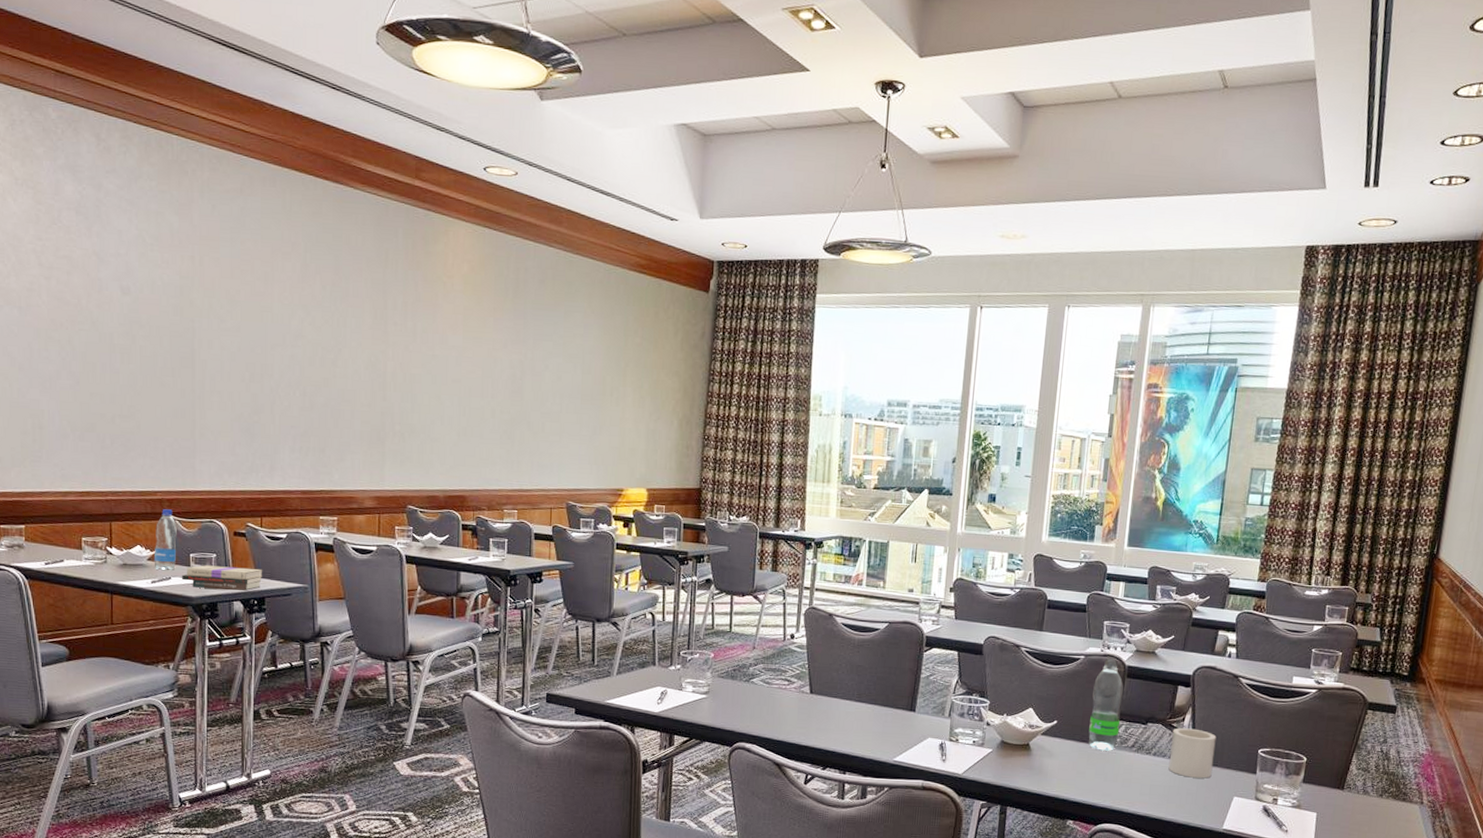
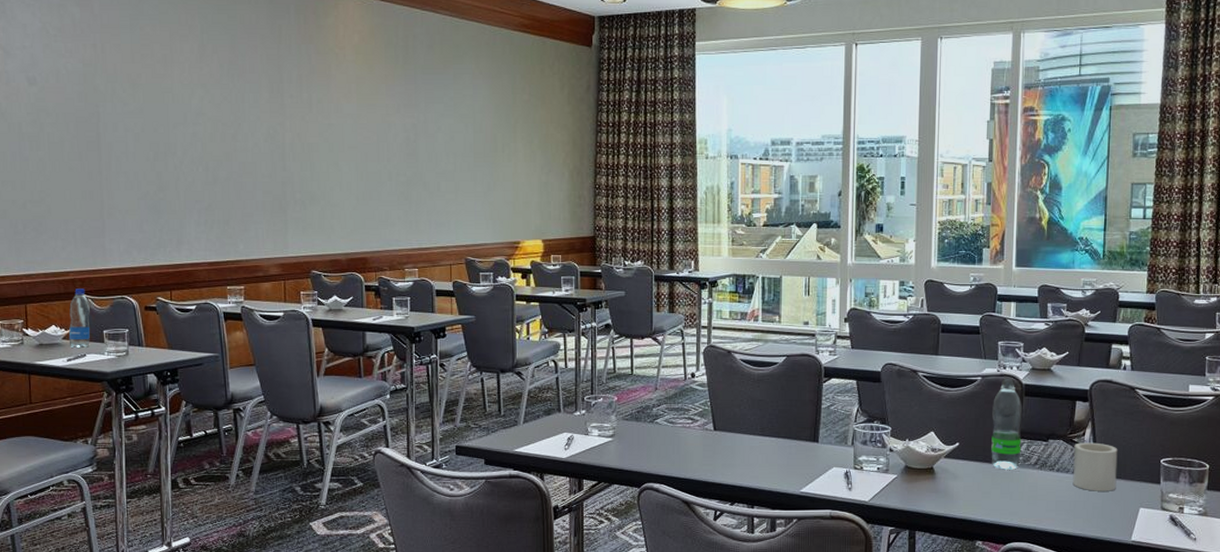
books: present [182,565,263,591] -> none [97,340,175,363]

